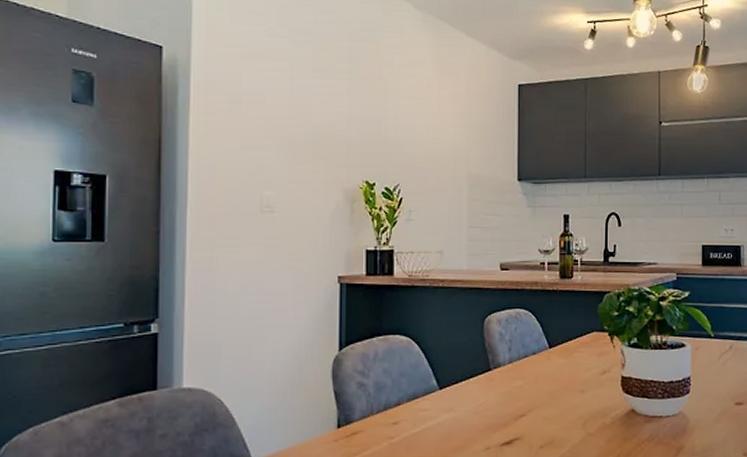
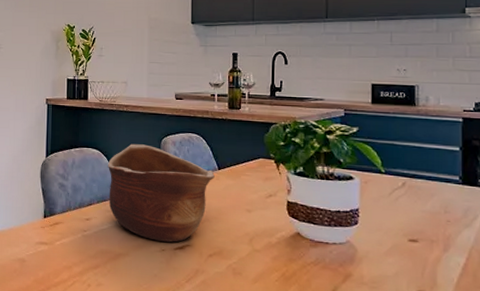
ceramic bowl: none [419,325,545,439] -> present [107,144,215,243]

